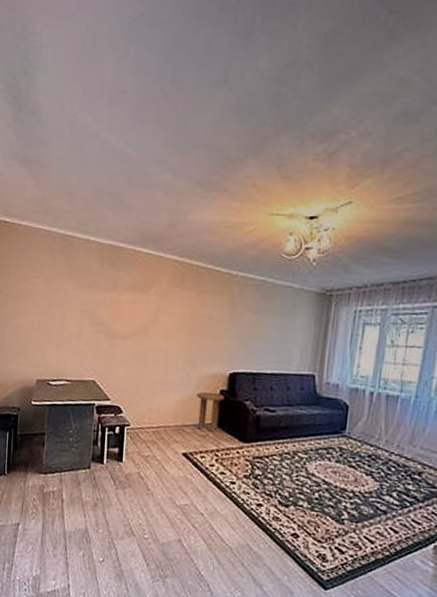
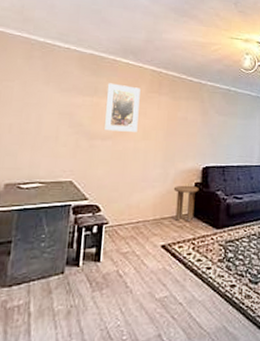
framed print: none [124,277,162,332] -> present [103,83,141,132]

